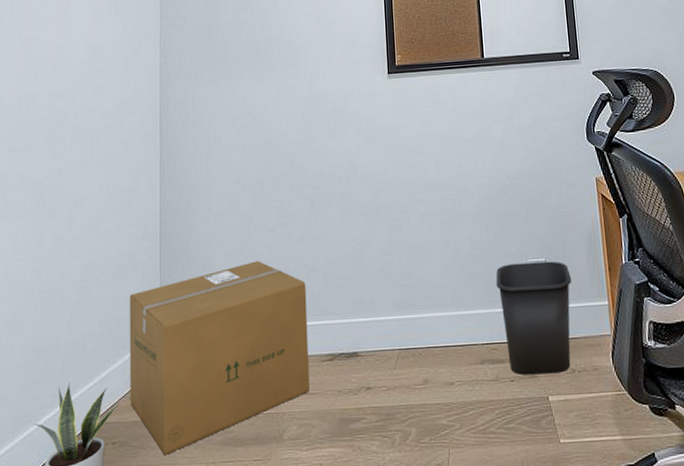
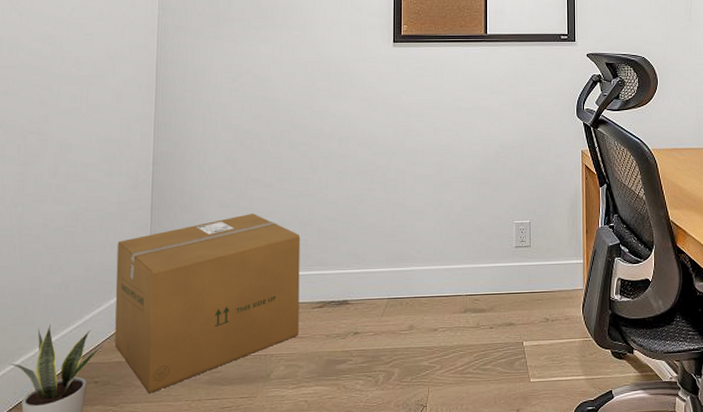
waste bin: present [495,261,572,375] -> none [483,223,553,323]

